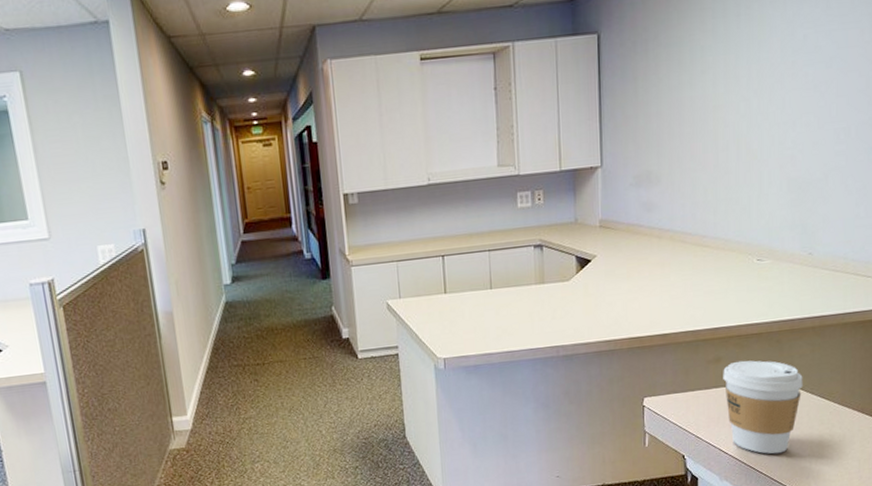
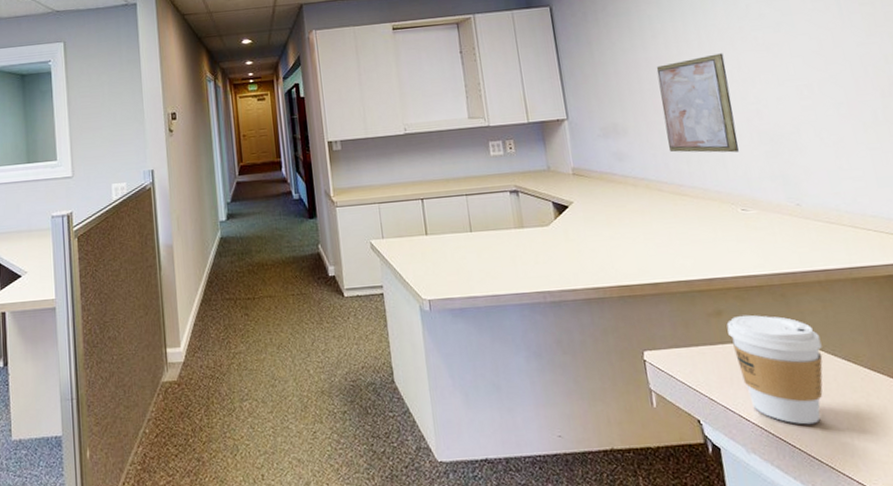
wall art: none [698,92,770,202] -> present [656,53,739,153]

